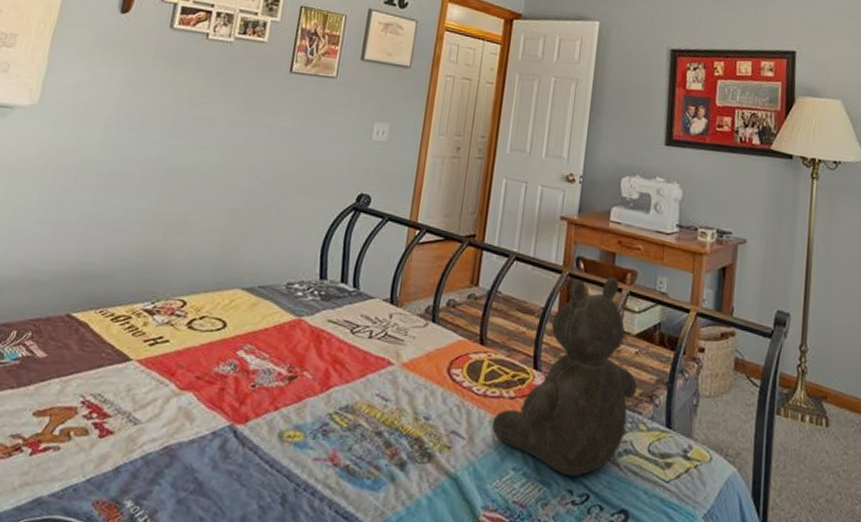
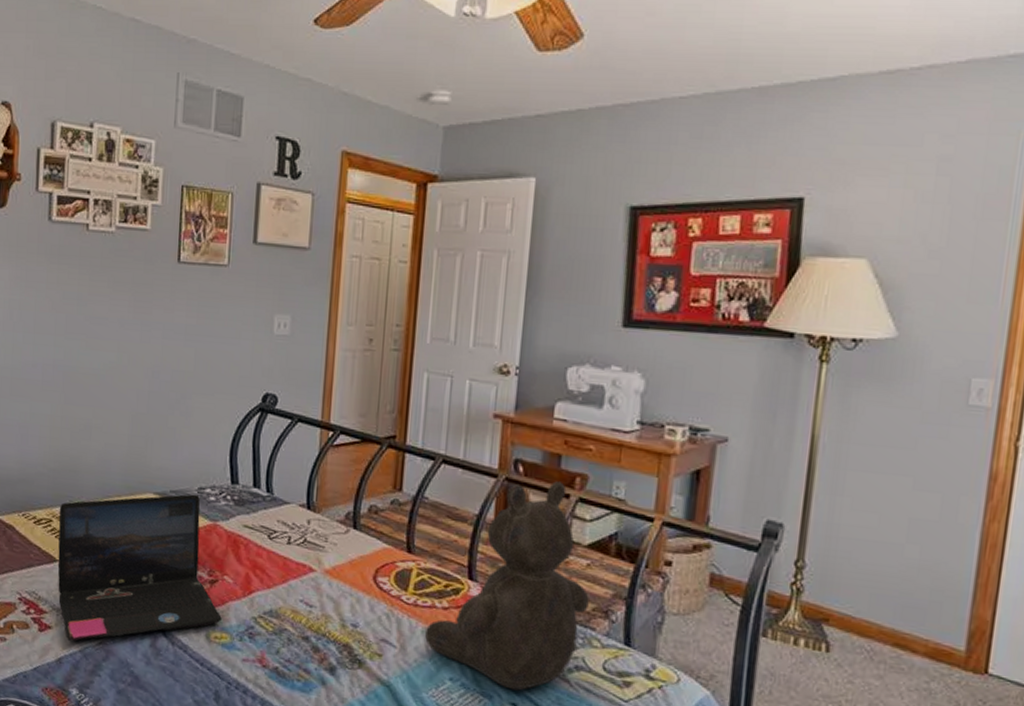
laptop: none [125,289,297,447] -> present [57,494,222,641]

